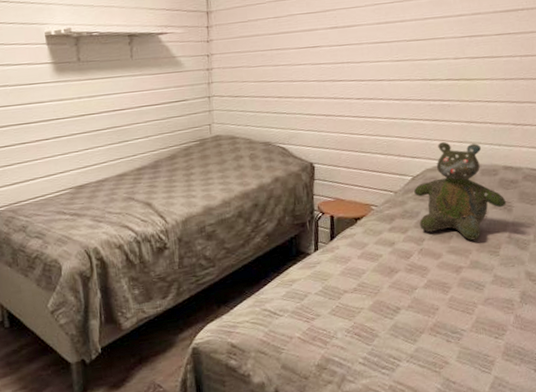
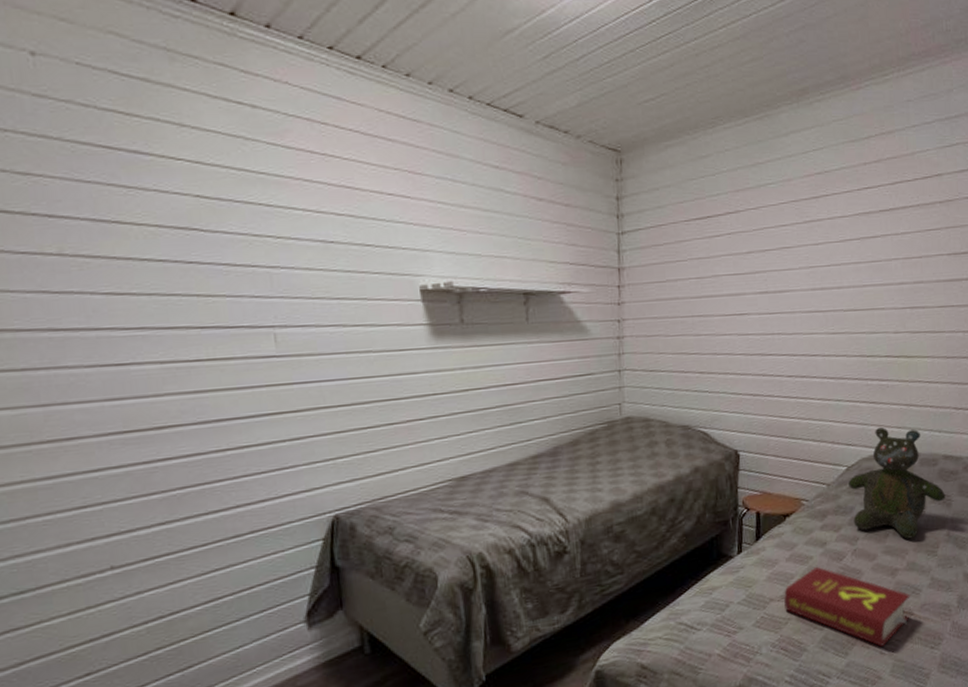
book: none [356,263,474,335] -> present [784,566,910,647]

